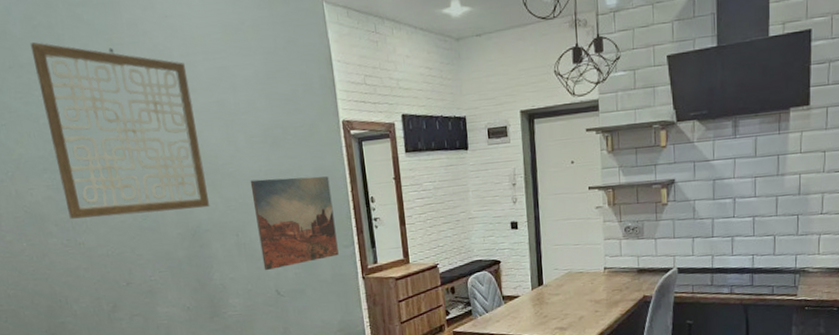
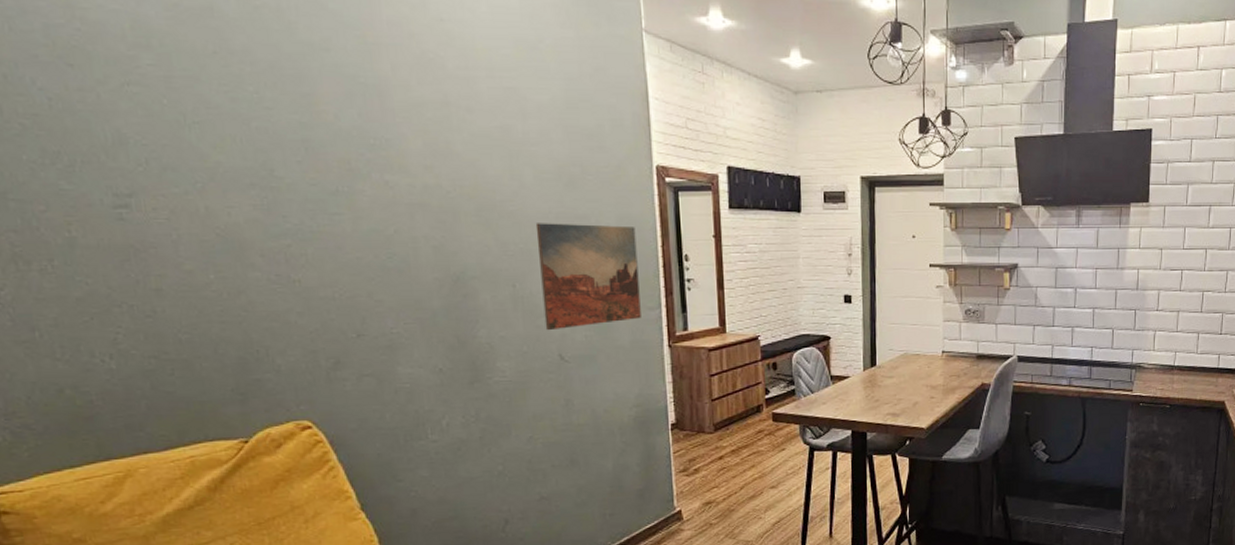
wall art: present [30,42,210,219] -> none [247,26,481,251]

